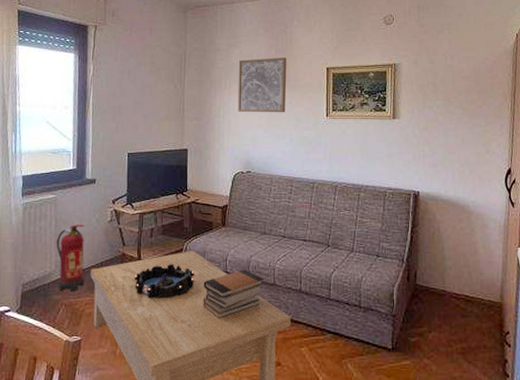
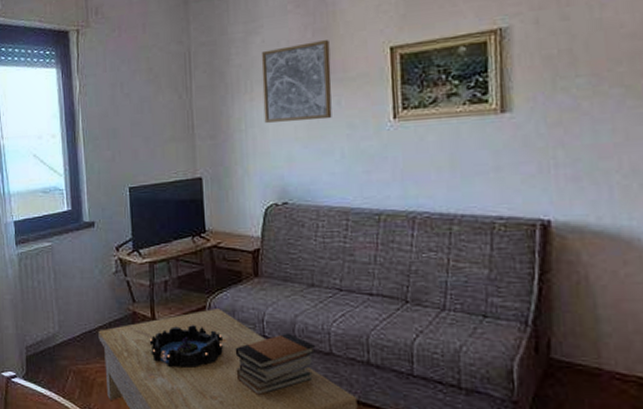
fire extinguisher: present [56,224,85,292] -> none [57,277,92,357]

